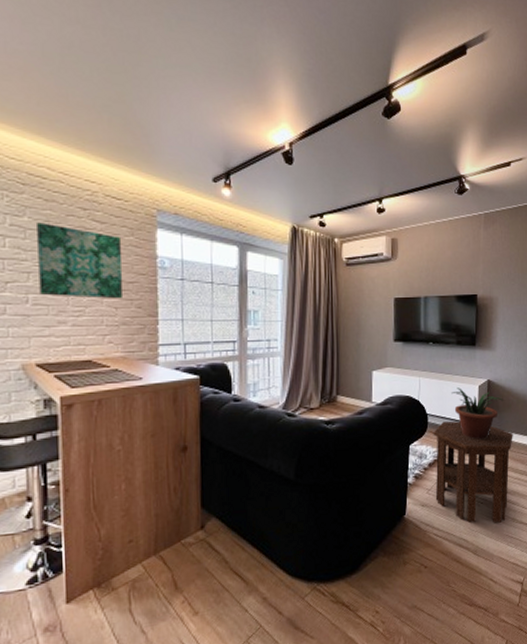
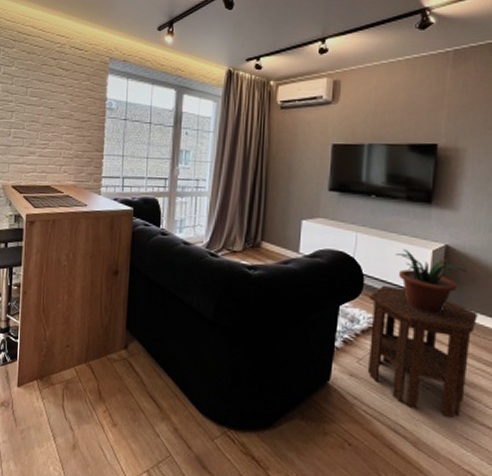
wall art: present [35,222,124,299] -> none [19,71,80,135]

